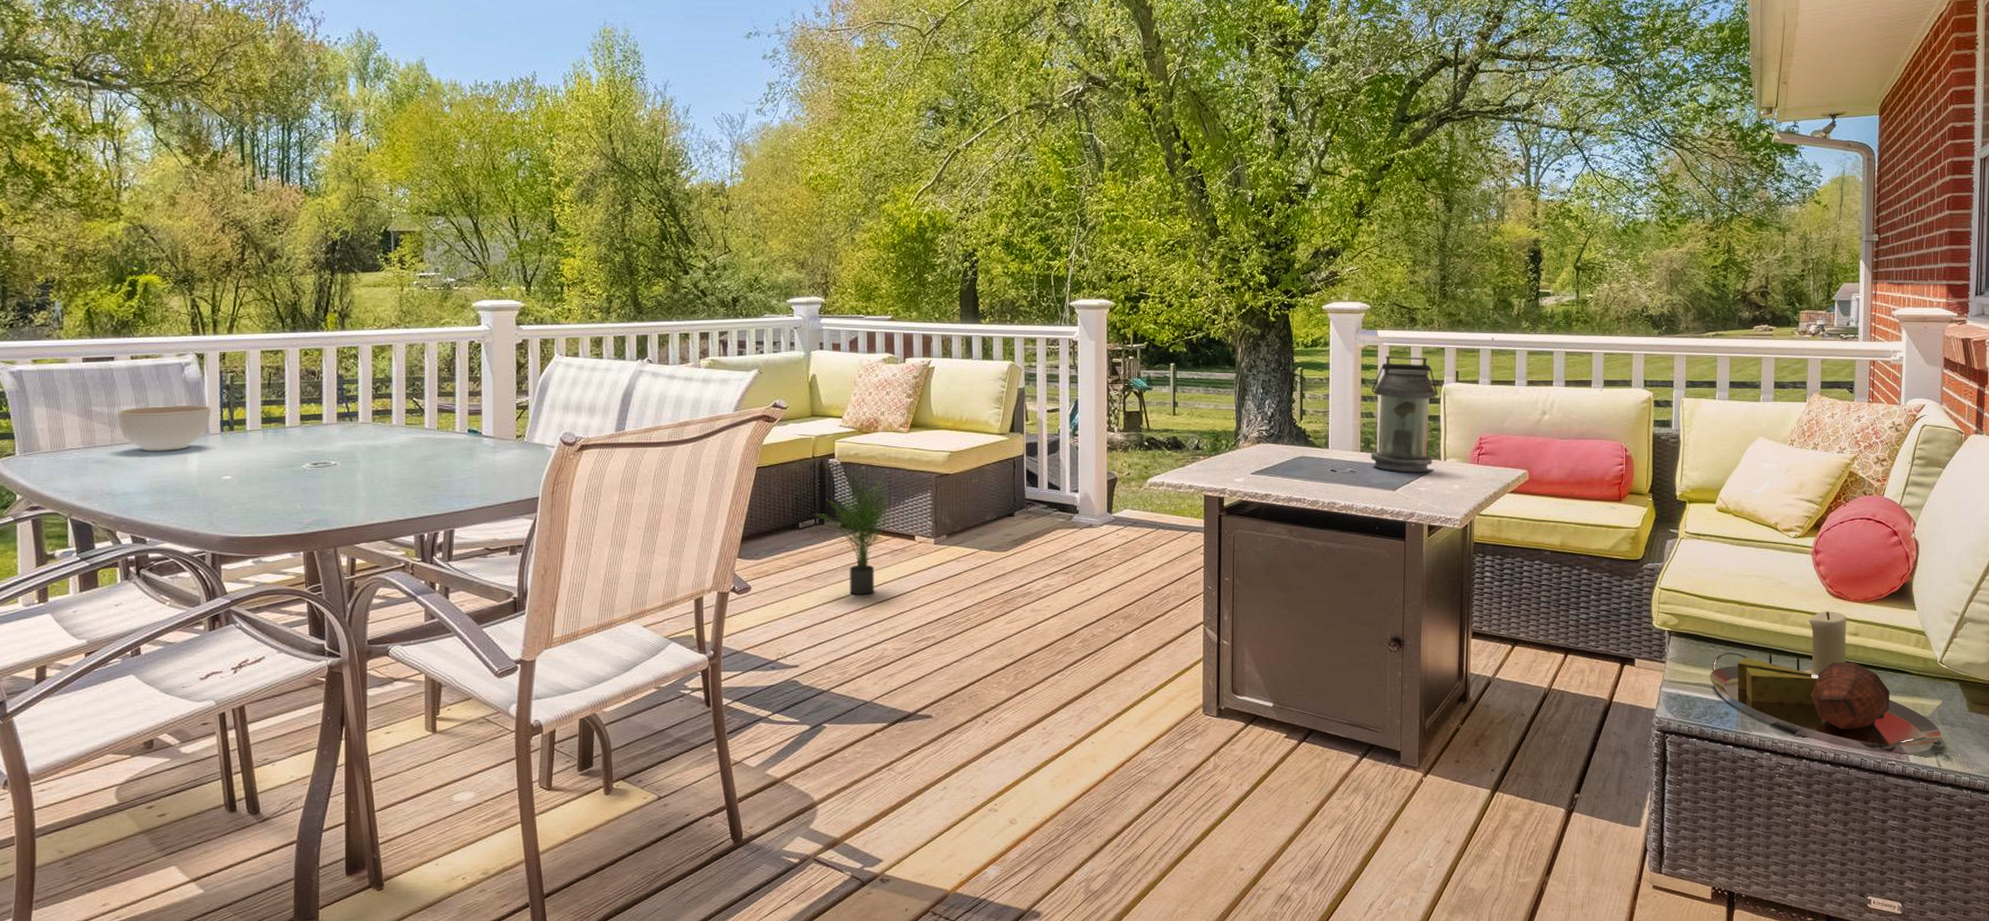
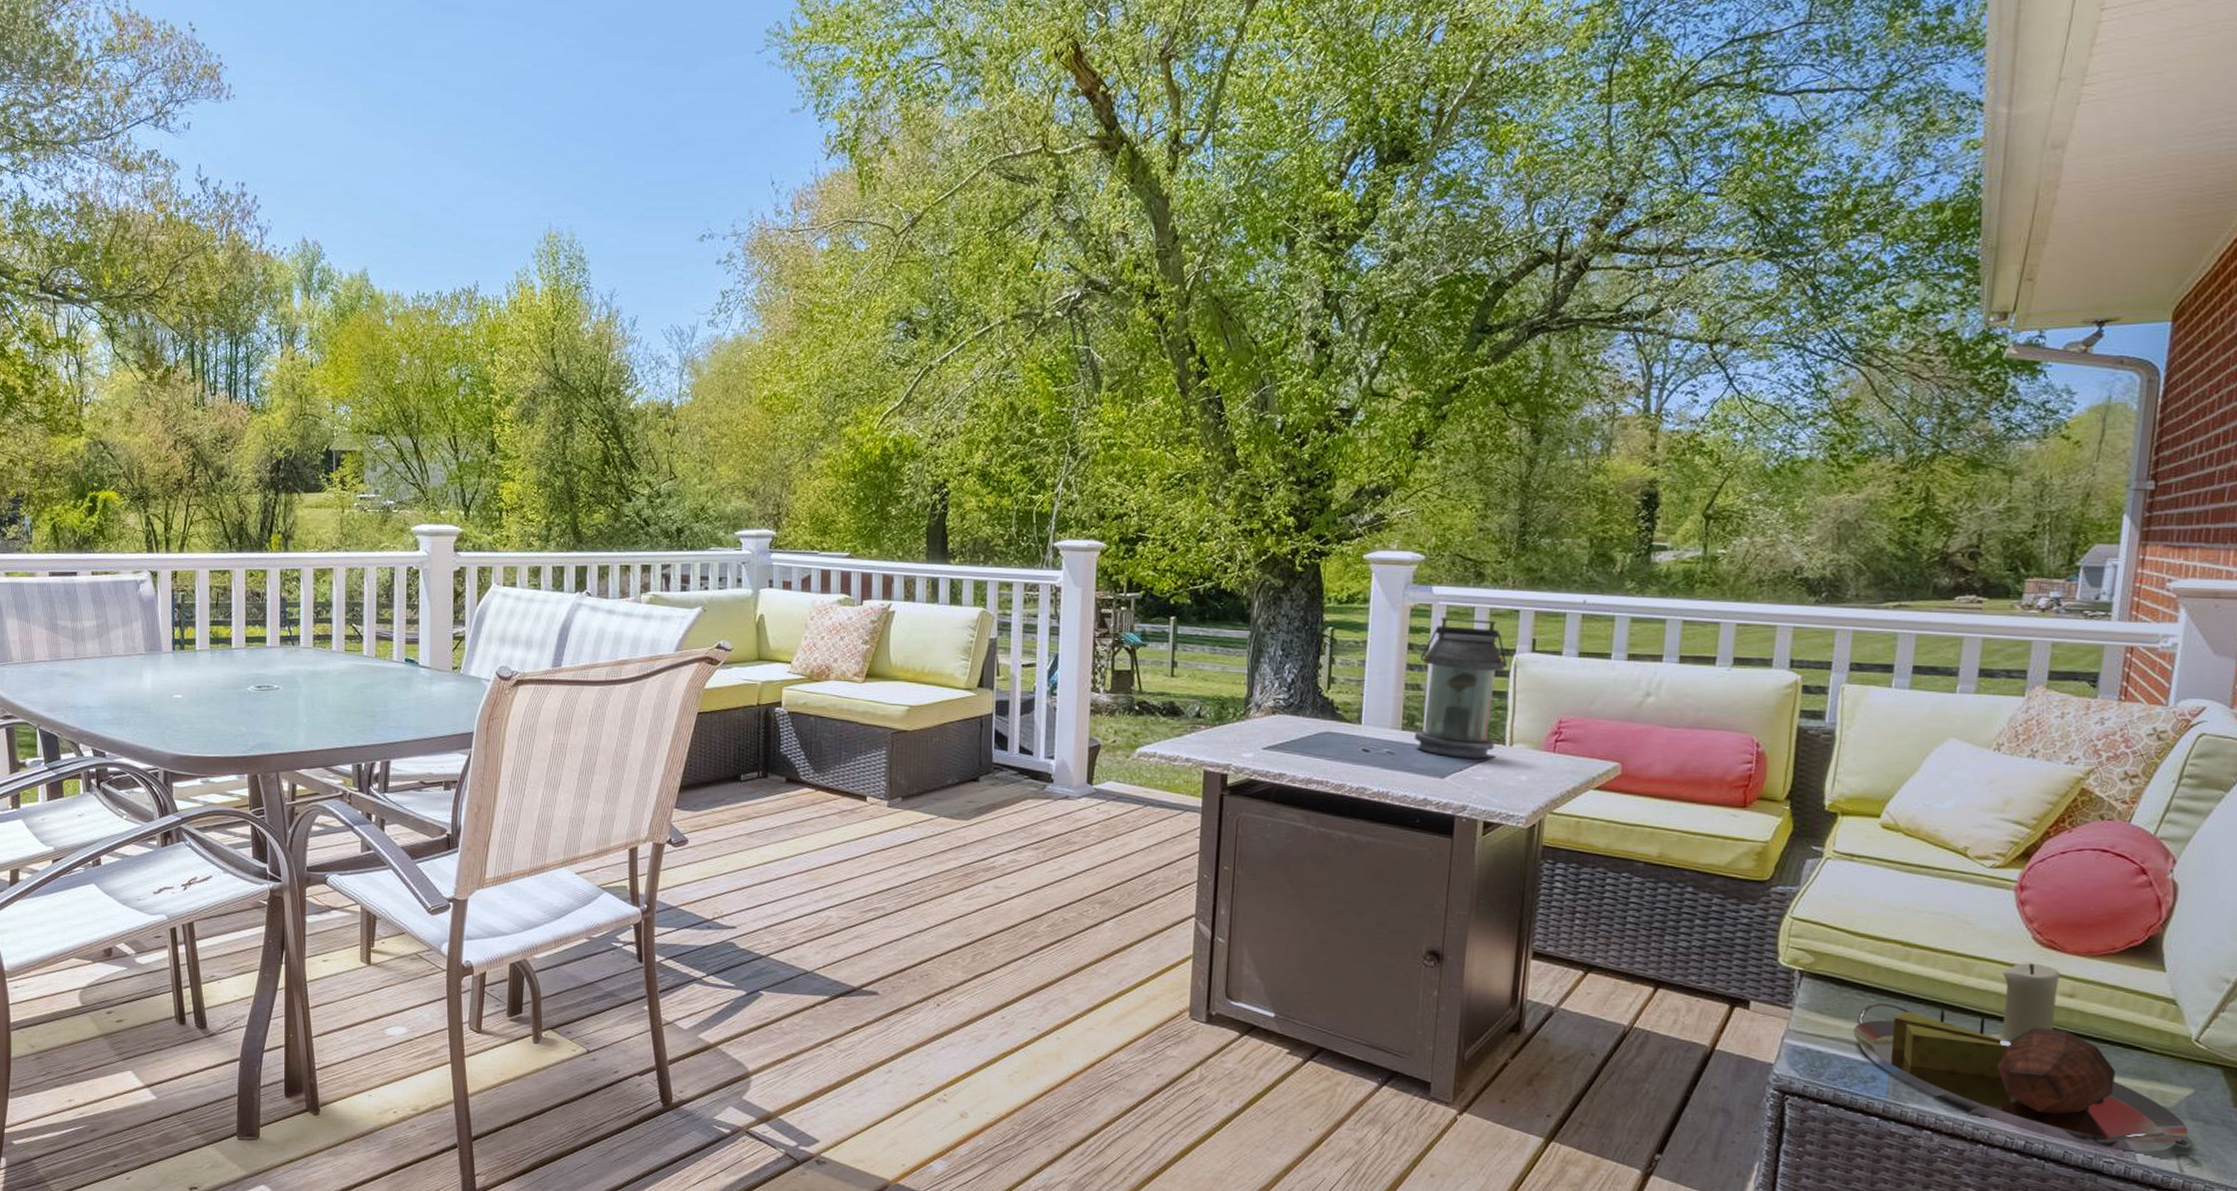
bowl: present [118,405,211,451] -> none [80,622,164,668]
potted plant: present [816,473,893,596] -> none [759,724,843,858]

